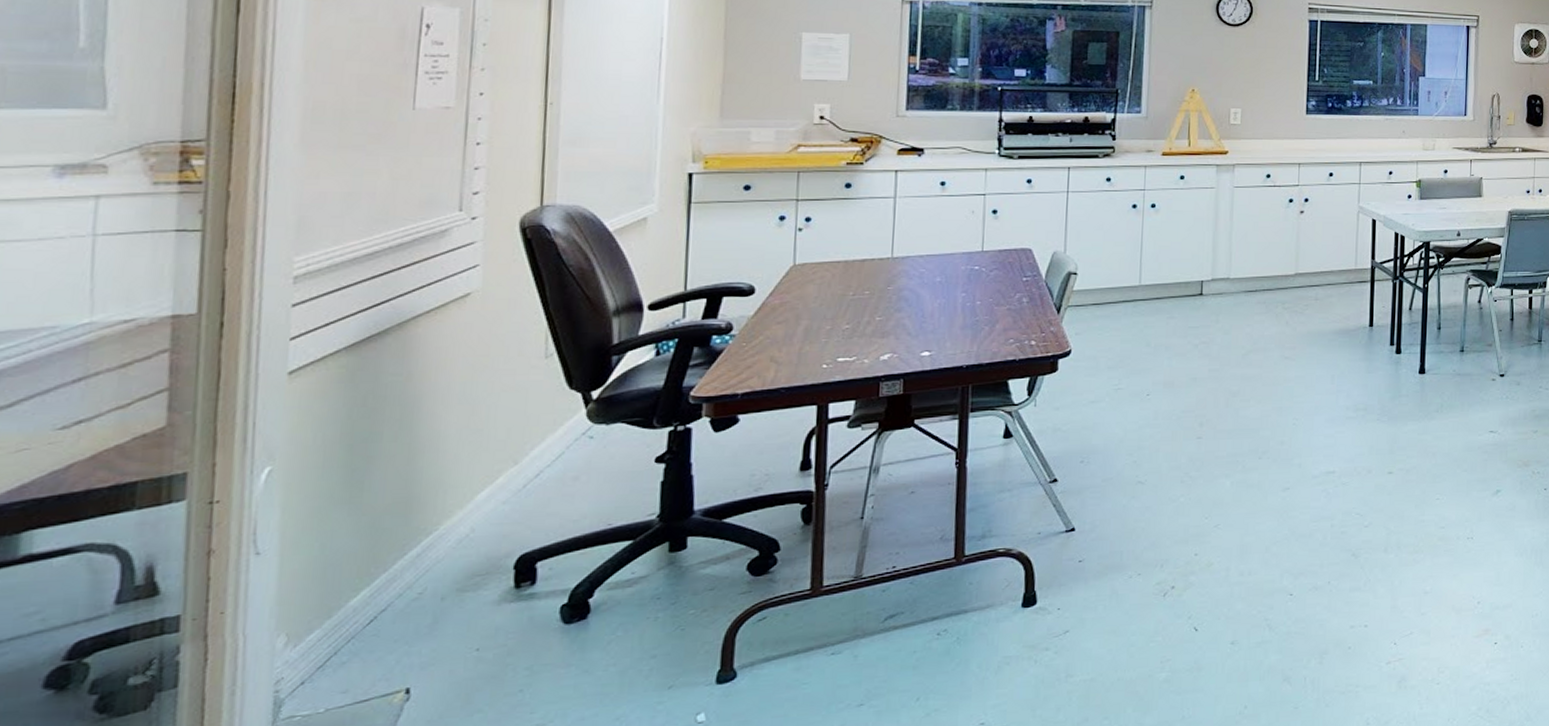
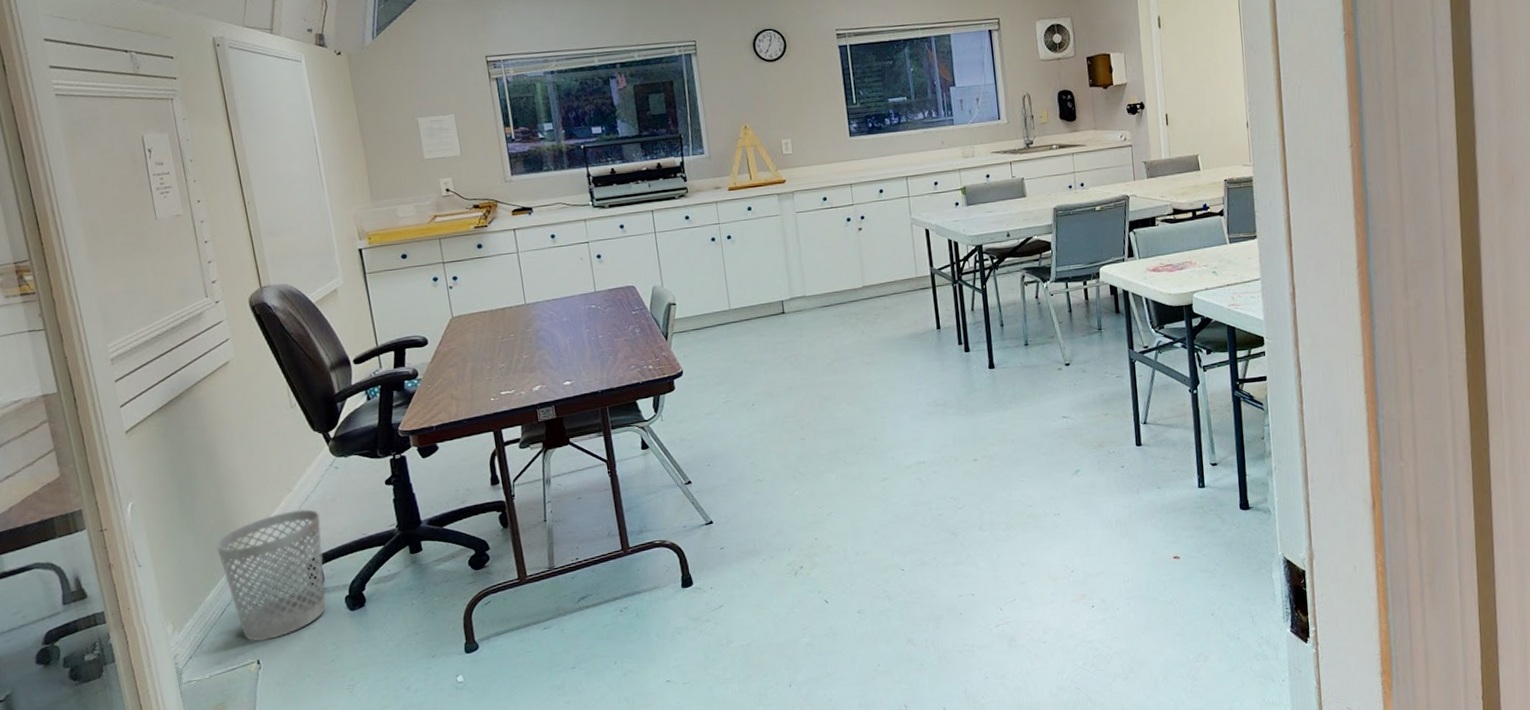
wastebasket: none [383,488,551,662] -> present [215,509,326,641]

